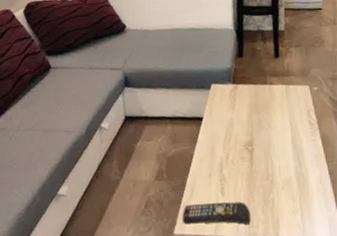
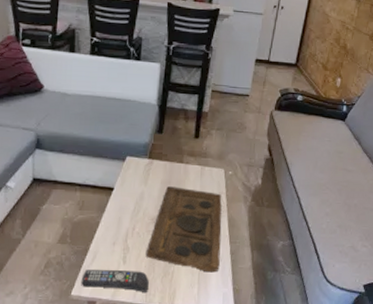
decorative tray: none [242,109,320,197] -> present [145,186,222,273]

